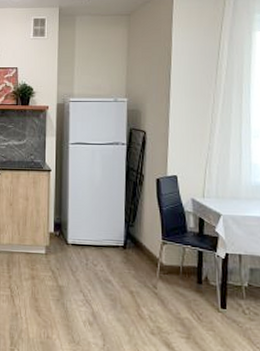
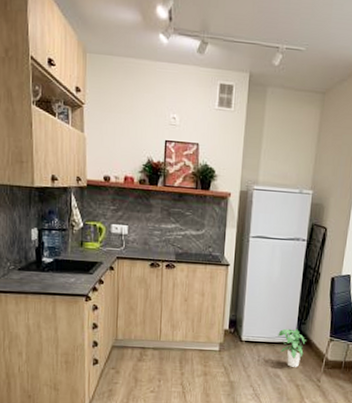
potted plant: none [105,231,137,272] -> present [278,328,307,367]

